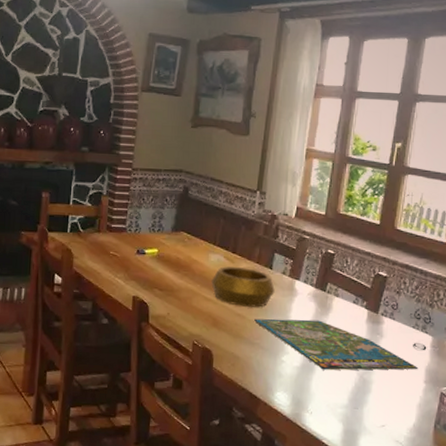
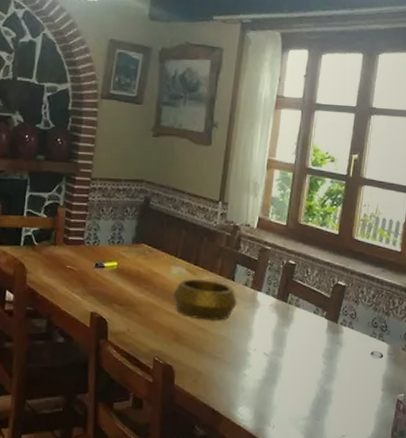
board game: present [254,318,418,371] -> none [217,331,376,382]

